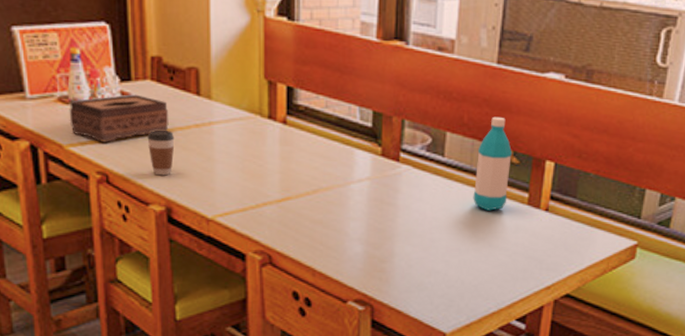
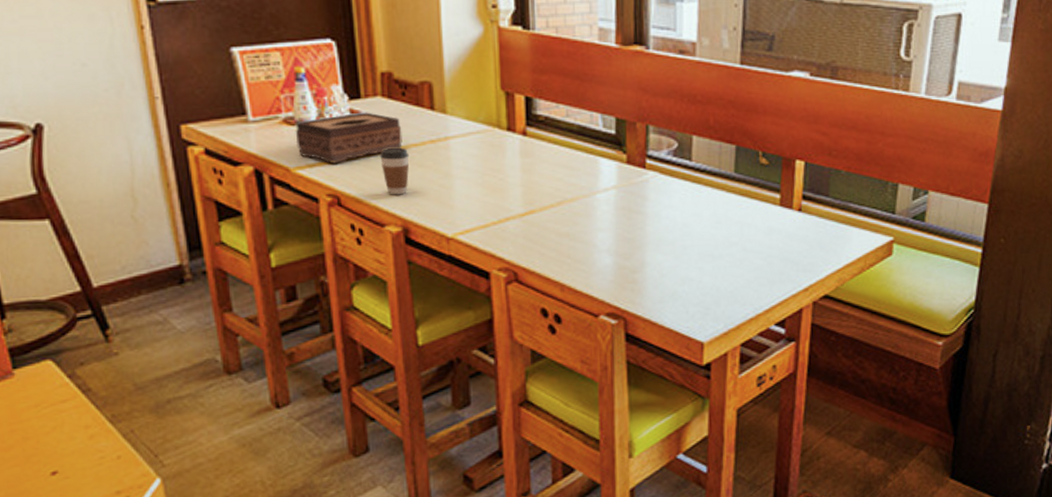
water bottle: present [473,116,512,211] -> none [723,118,761,214]

